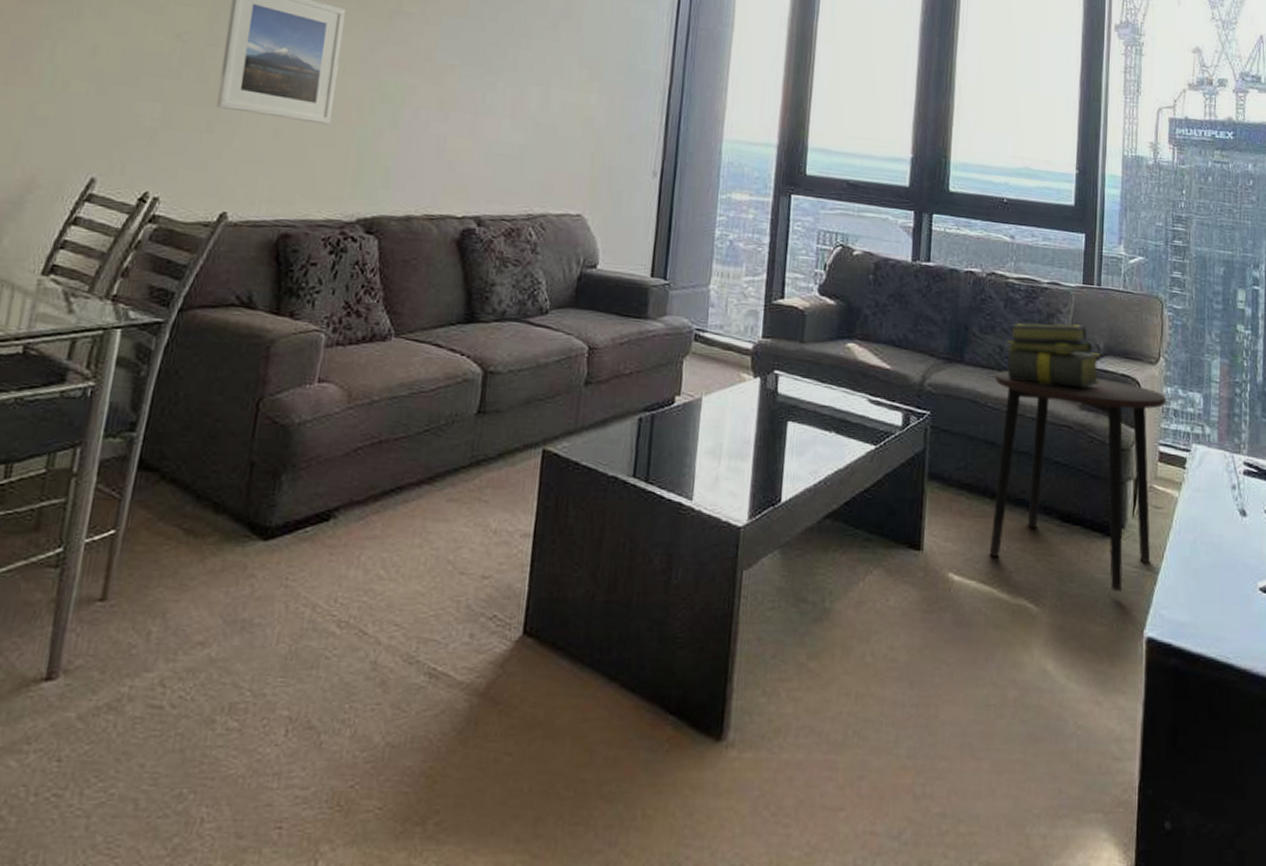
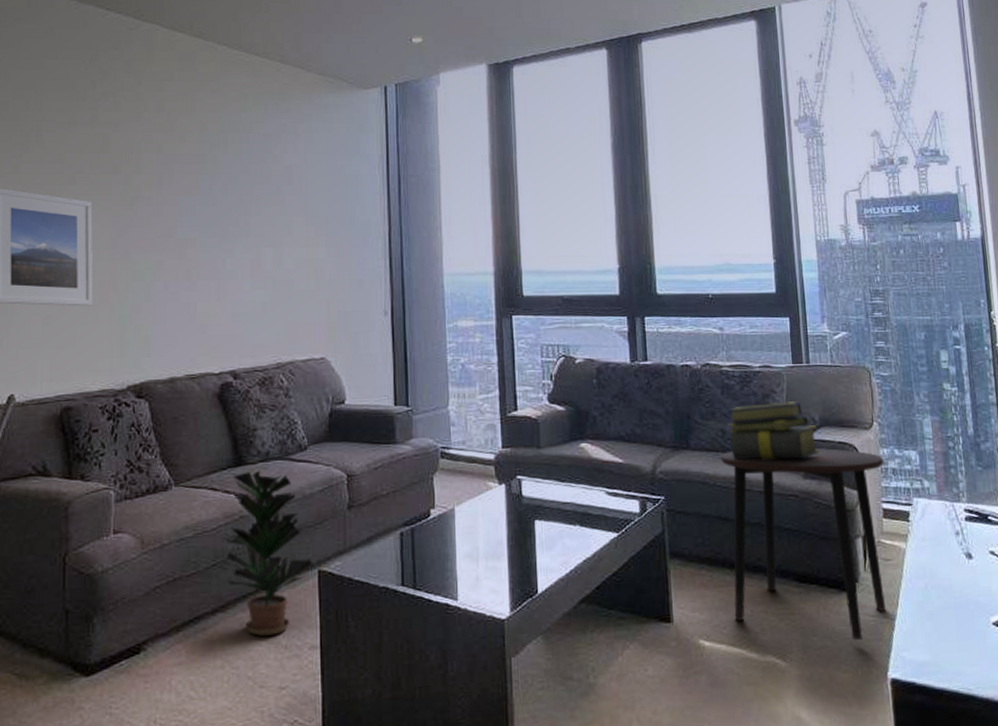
potted plant: none [439,330,538,517] -> present [222,470,313,636]

